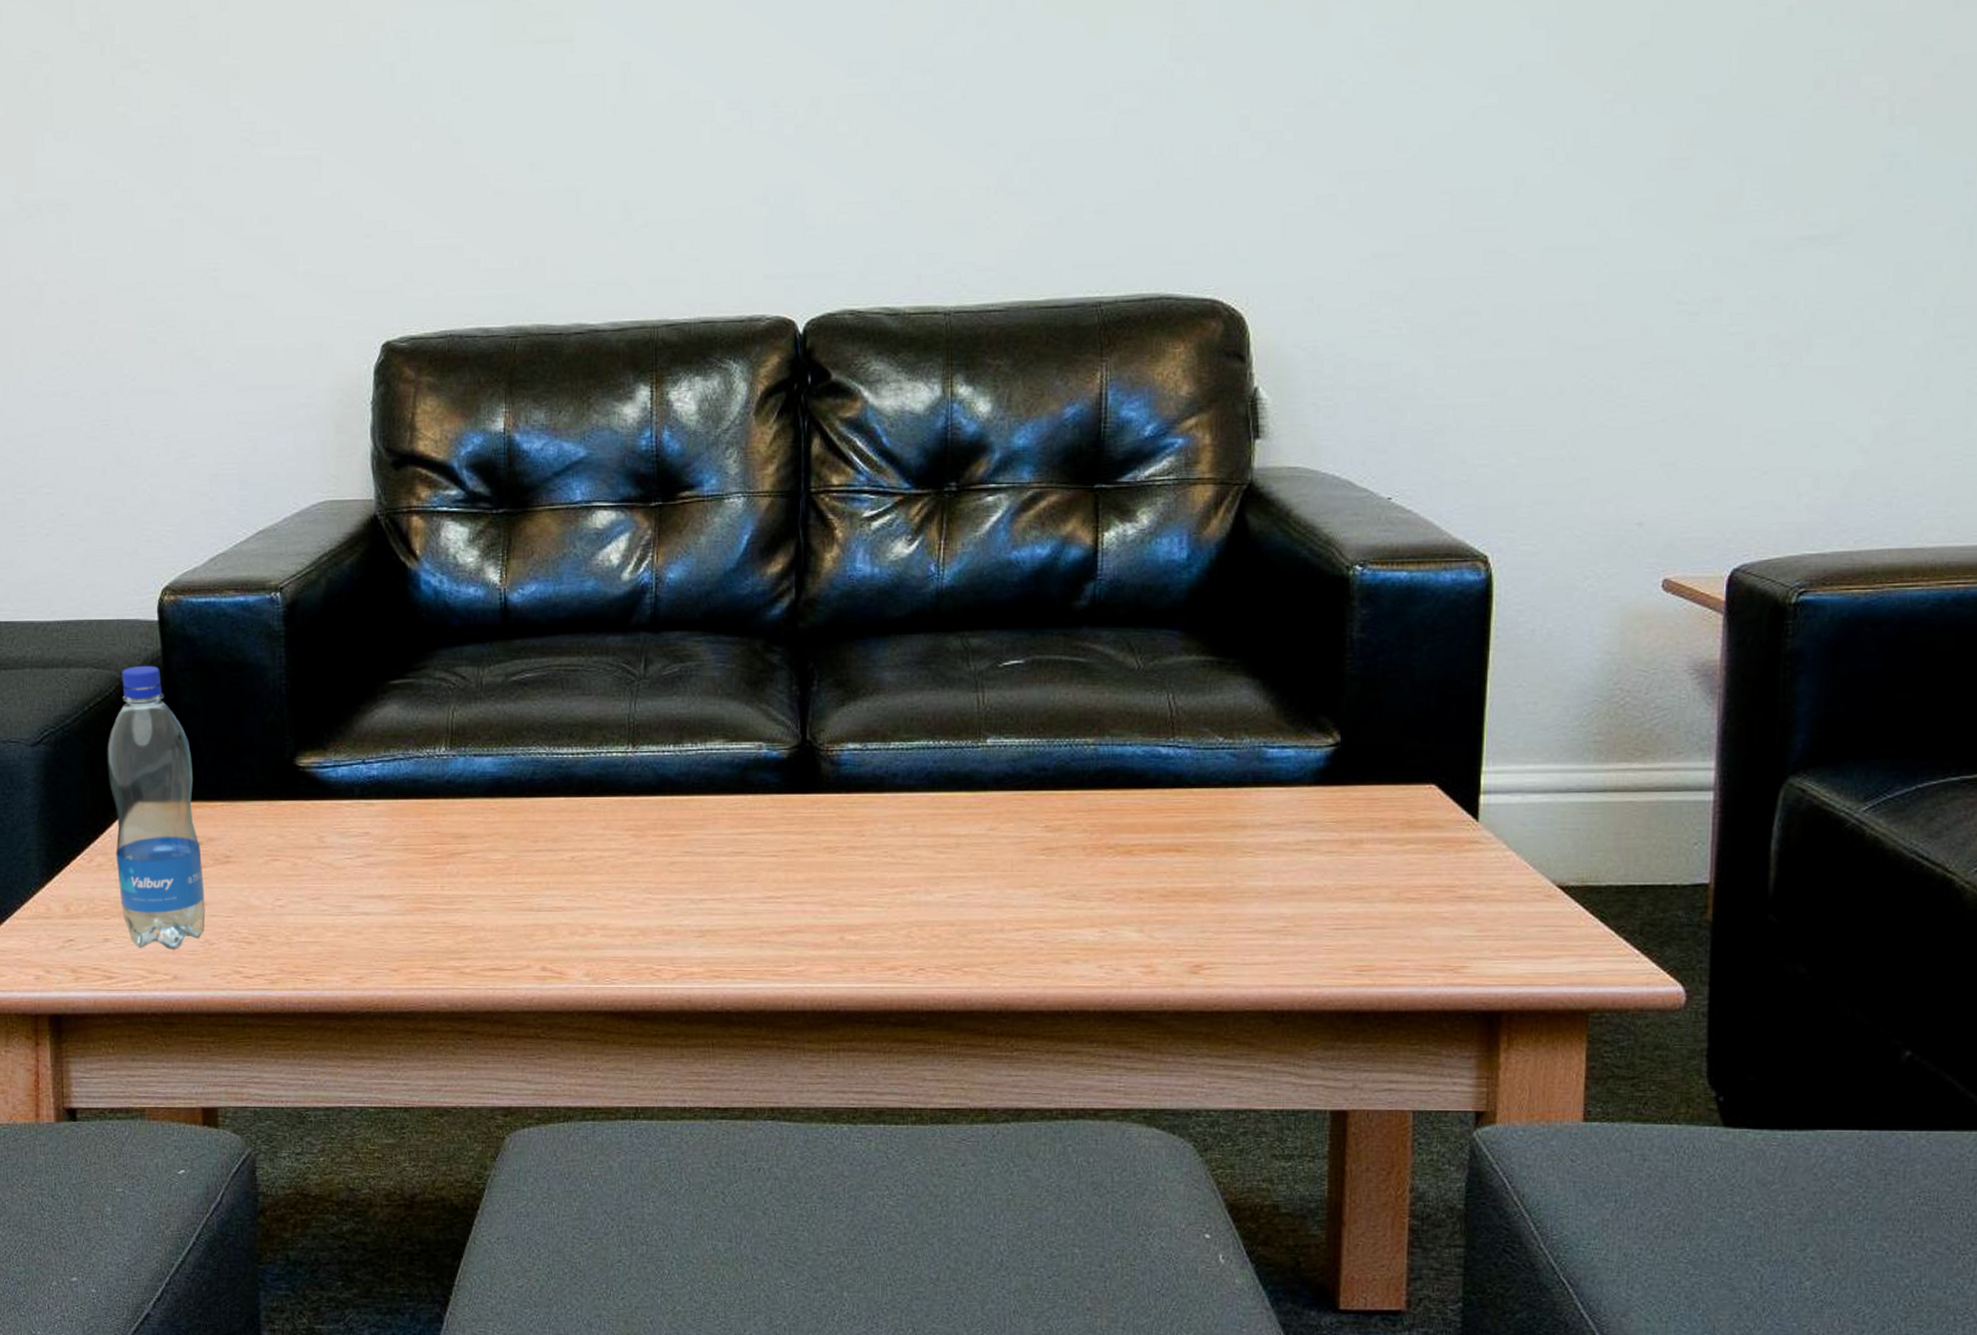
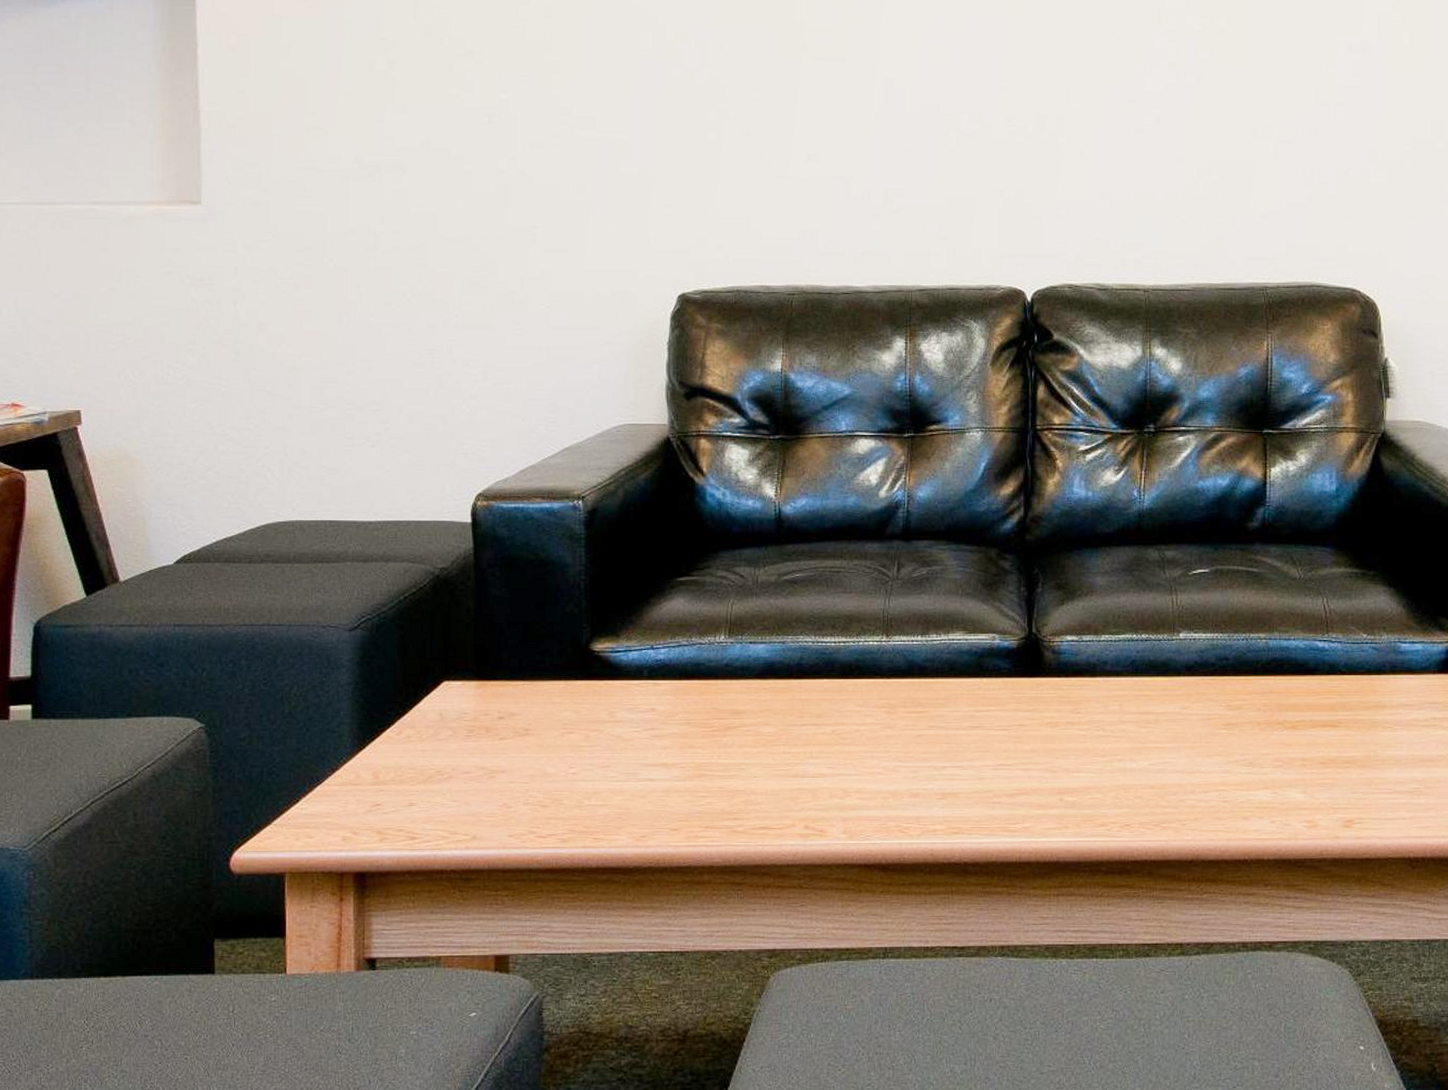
bottle: present [107,665,206,950] -> none [419,561,505,813]

